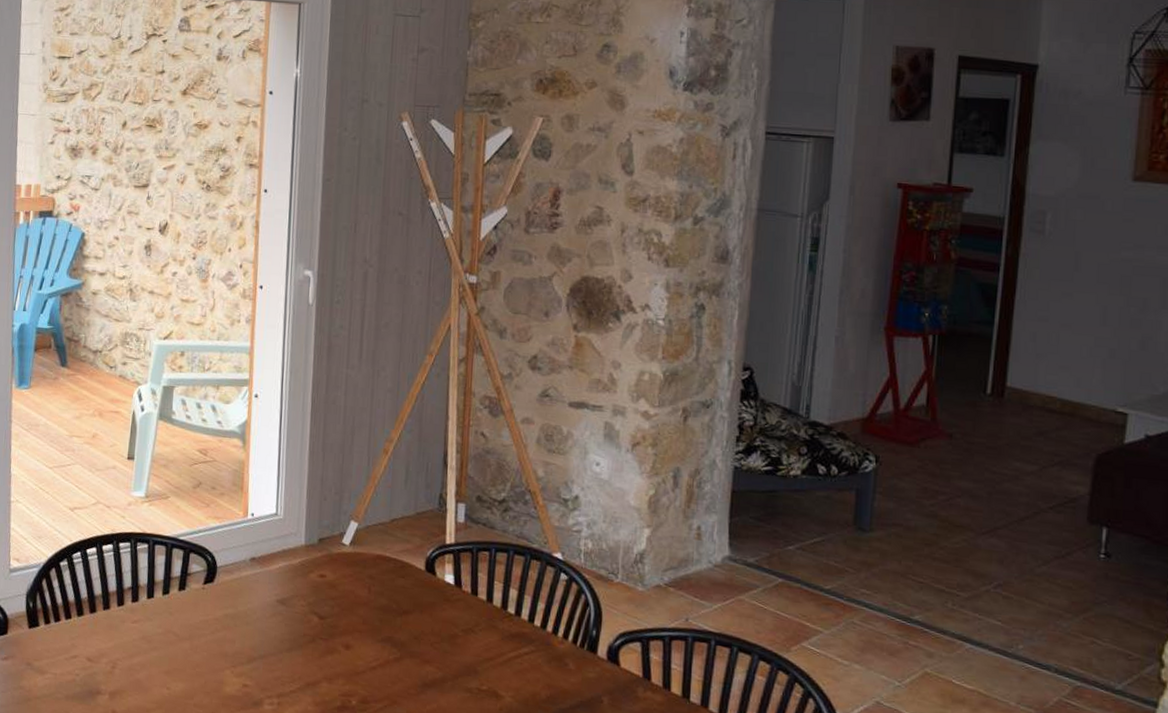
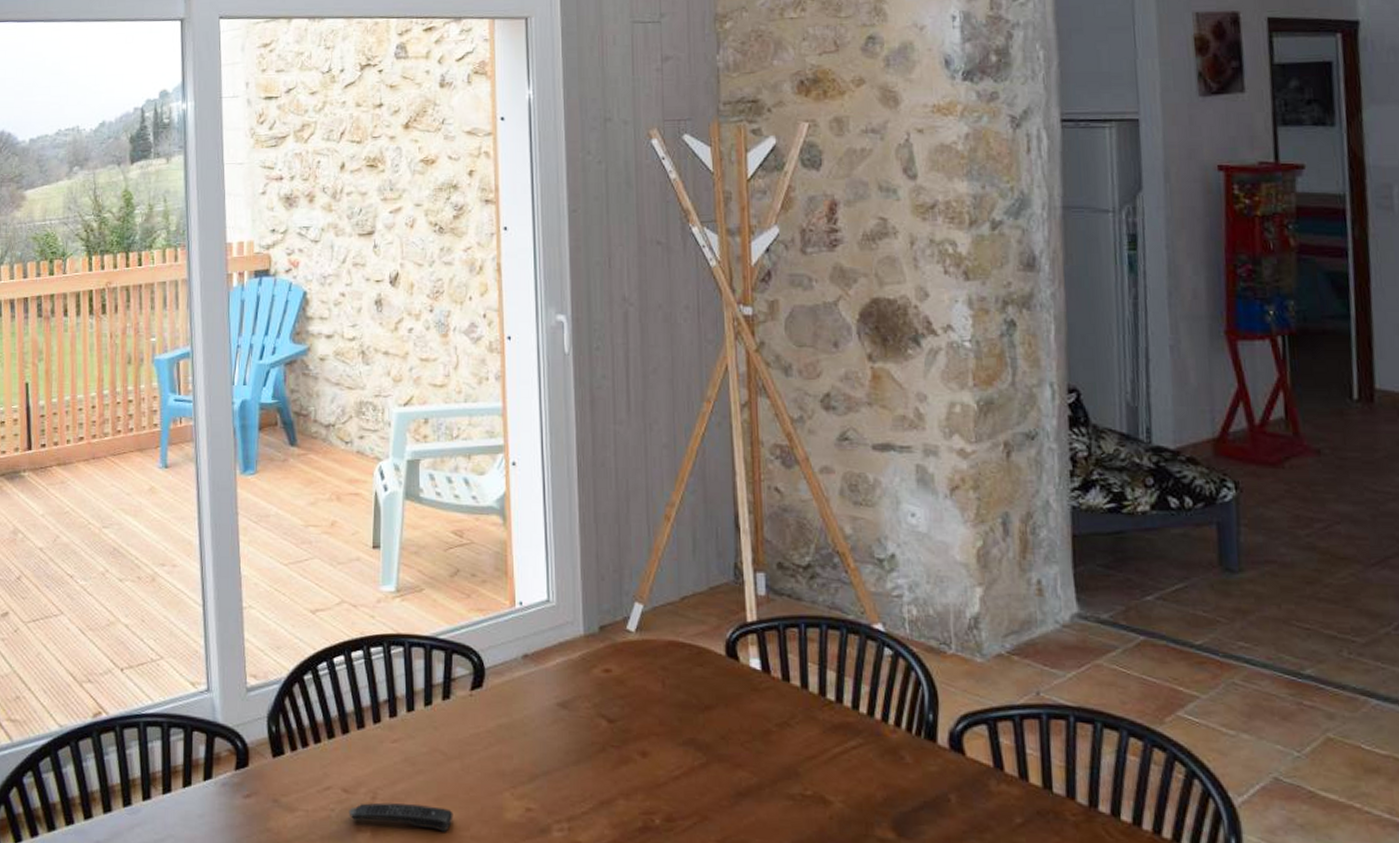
remote control: none [91,671,181,699] -> present [348,802,453,832]

